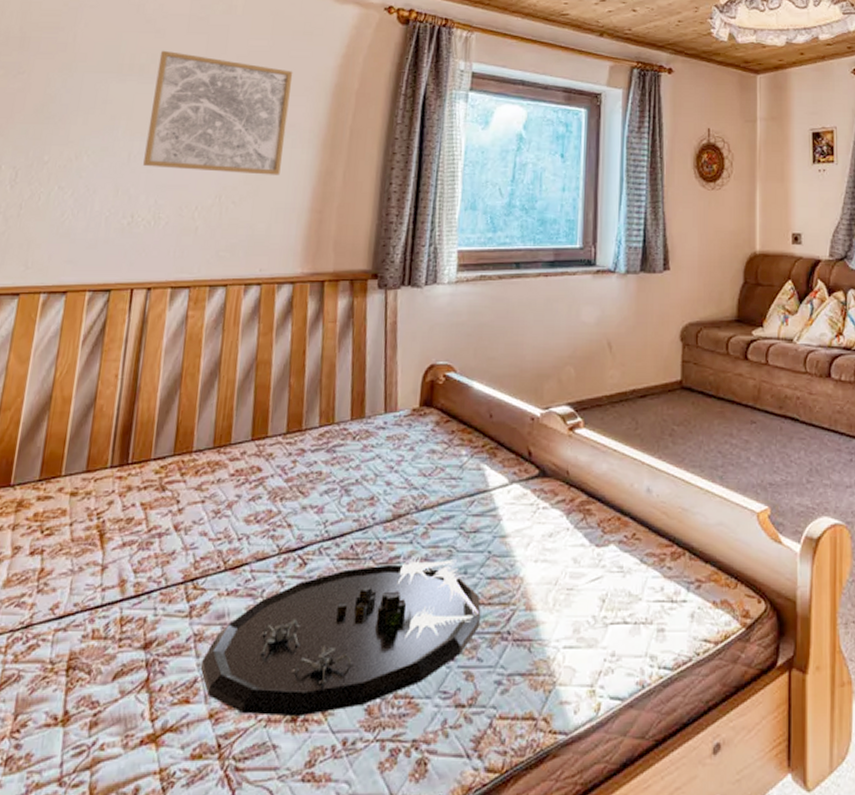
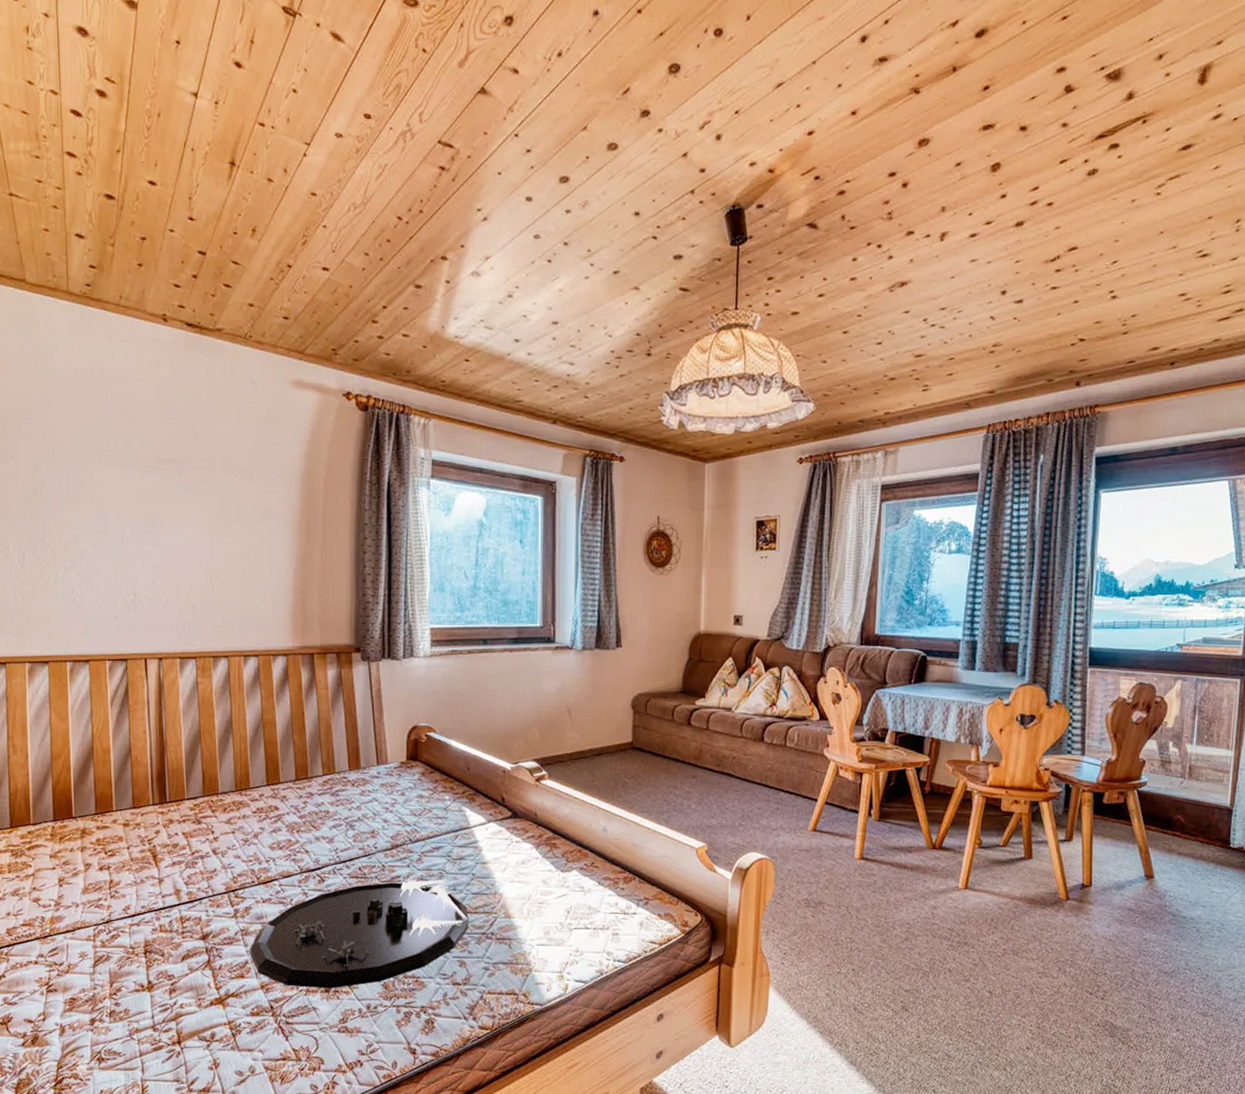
wall art: present [143,50,293,175] -> none [135,436,263,558]

